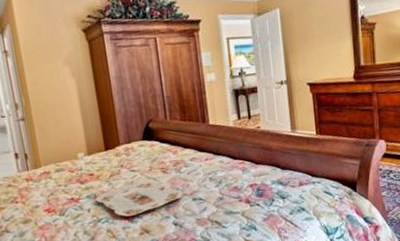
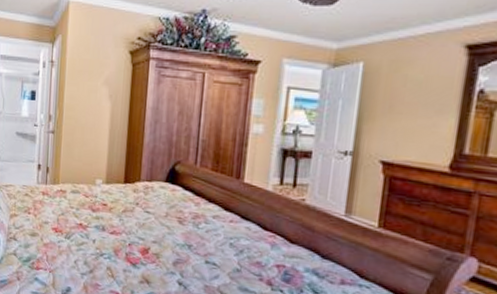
serving tray: present [95,179,183,217] -> none [103,225,196,261]

